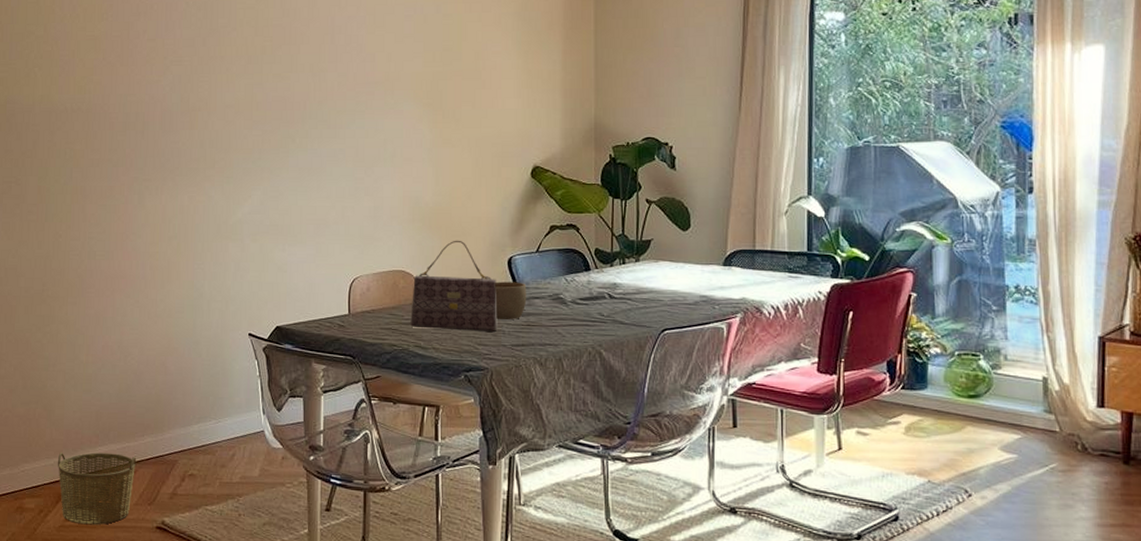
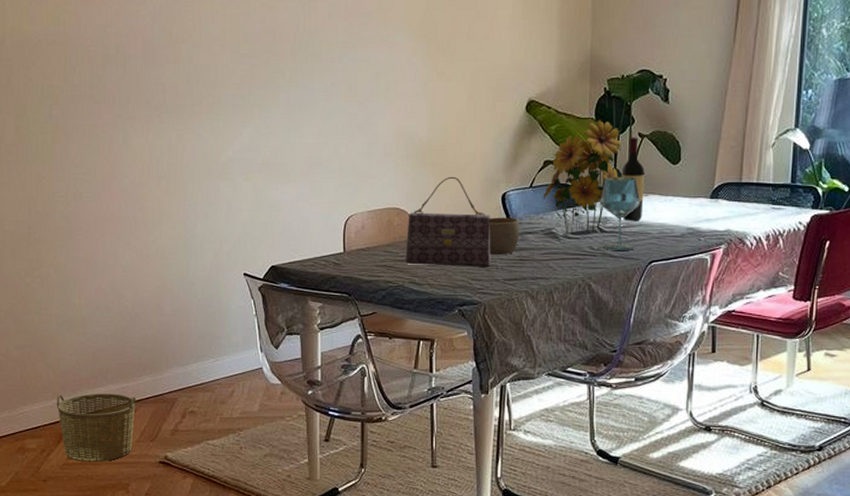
flower bouquet: none [550,185,629,300] -> present [543,119,622,234]
wine glass: none [609,242,650,317] -> present [600,176,640,250]
wine bottle: none [630,203,654,288] -> present [621,137,644,221]

